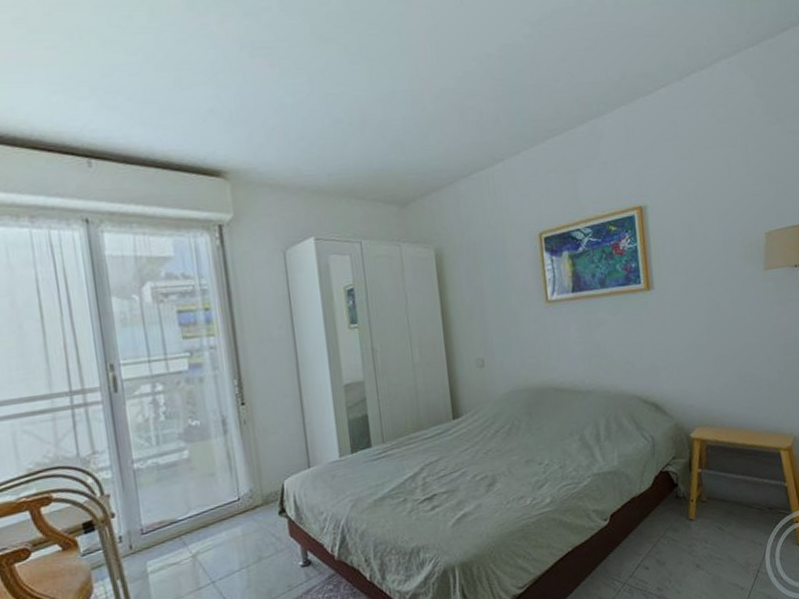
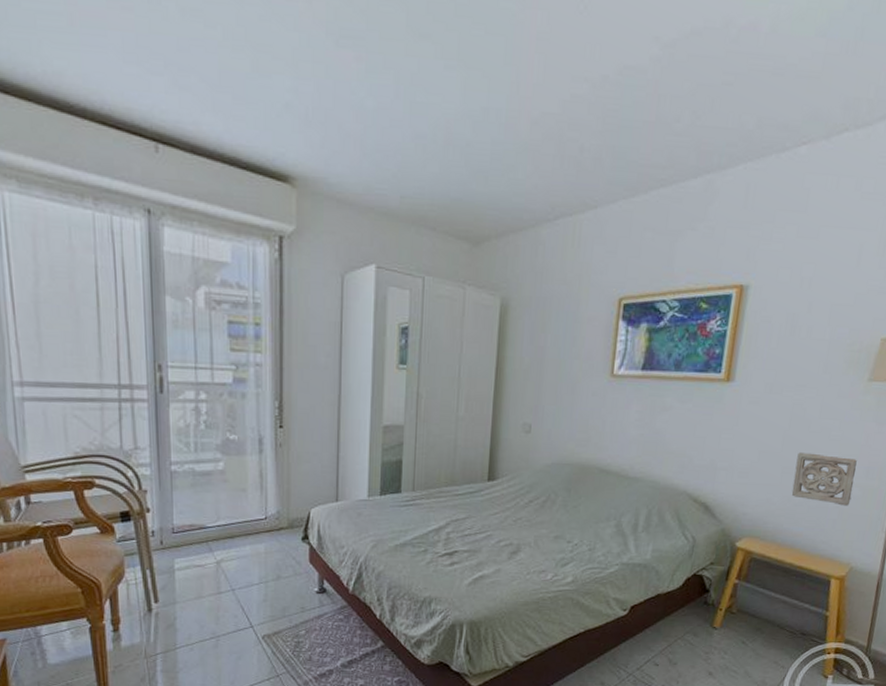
wall ornament: none [723,339,778,383] -> present [791,452,857,506]

